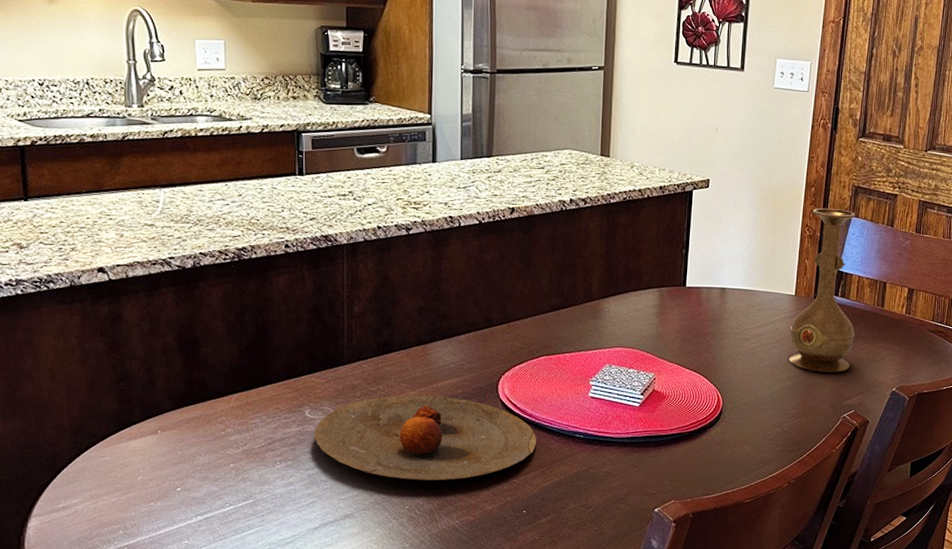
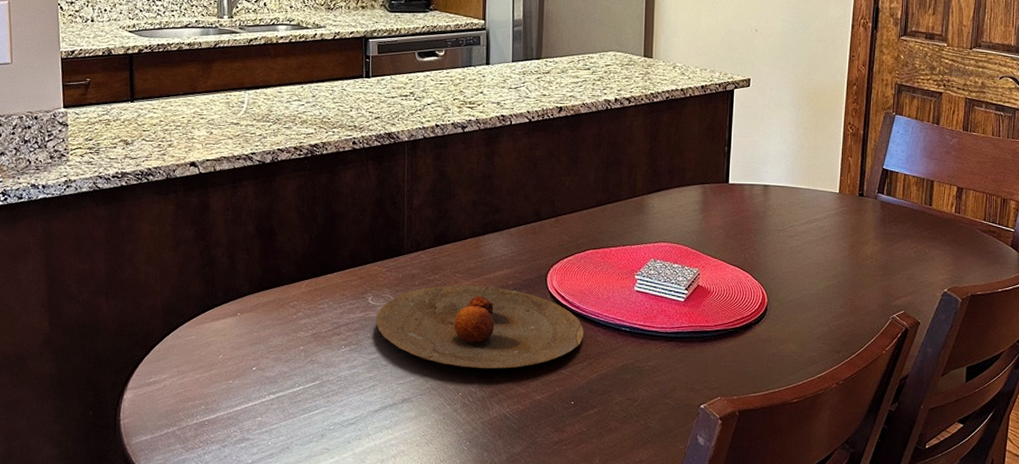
vase: present [789,208,856,372] -> none [834,106,903,272]

